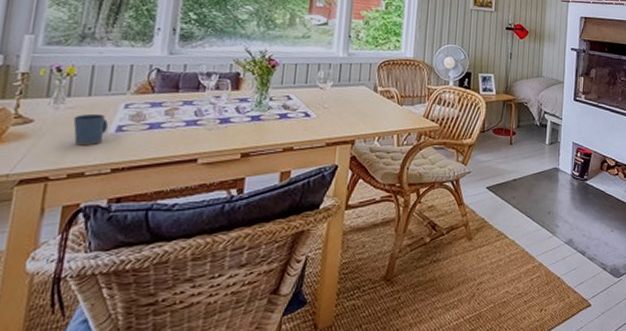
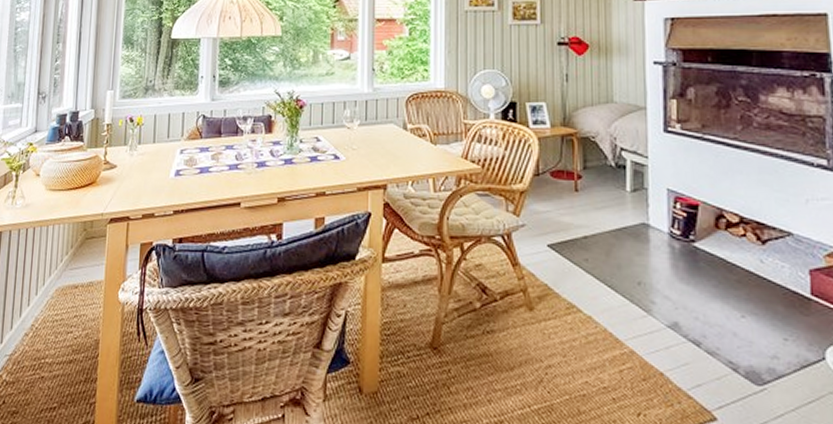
mug: present [73,113,108,146] -> none [144,159,169,189]

